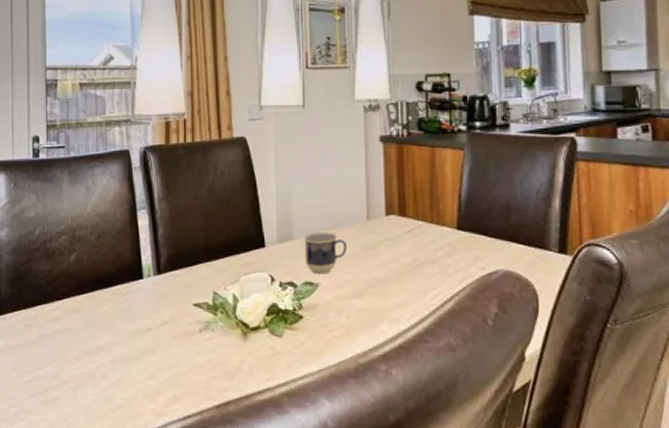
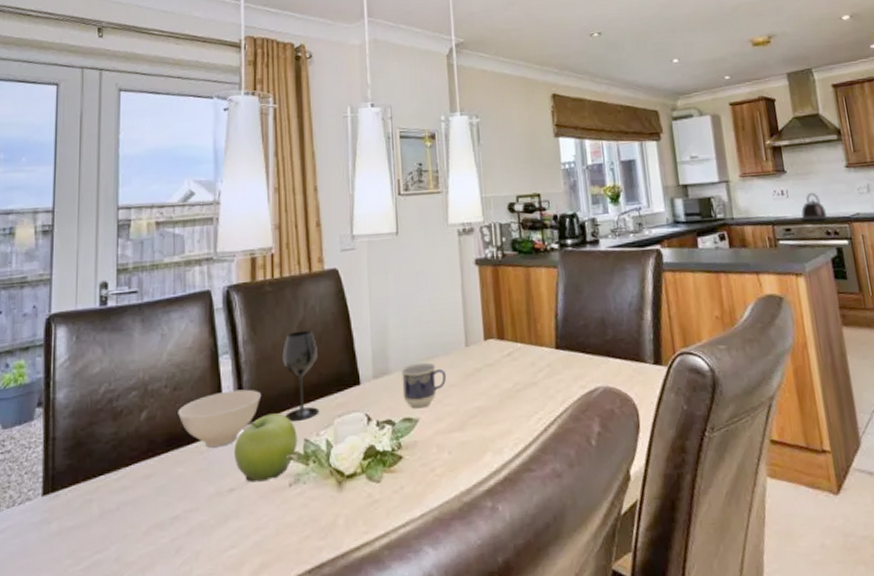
bowl: none [102,242,175,291] -> present [178,389,262,448]
fruit: none [151,266,207,325] -> present [234,413,298,483]
wineglass: none [194,193,227,275] -> present [282,330,319,421]

